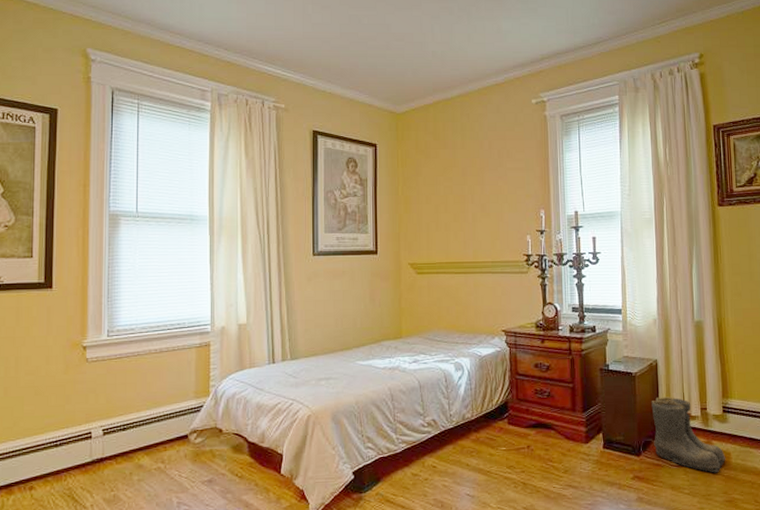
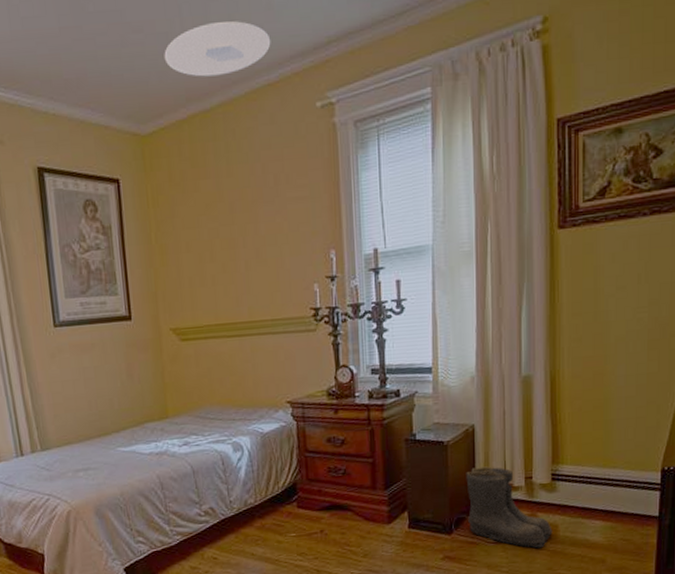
ceiling light: none [418,39,499,75] -> present [164,21,271,77]

